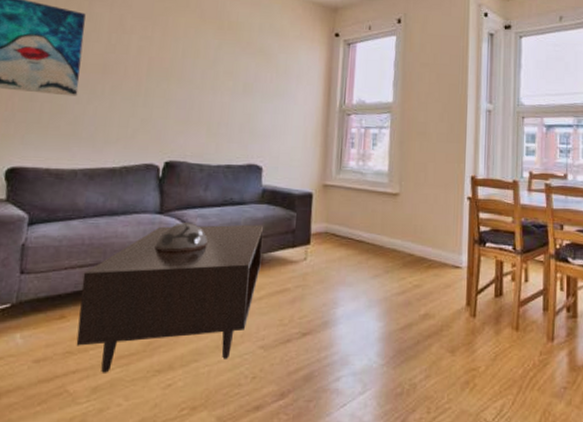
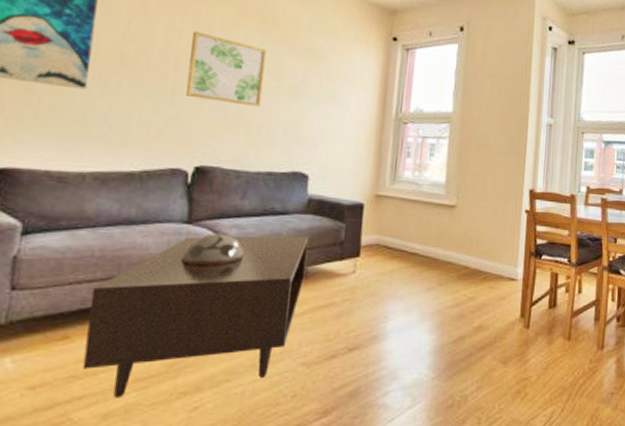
wall art: none [156,39,223,105] -> present [185,31,266,107]

